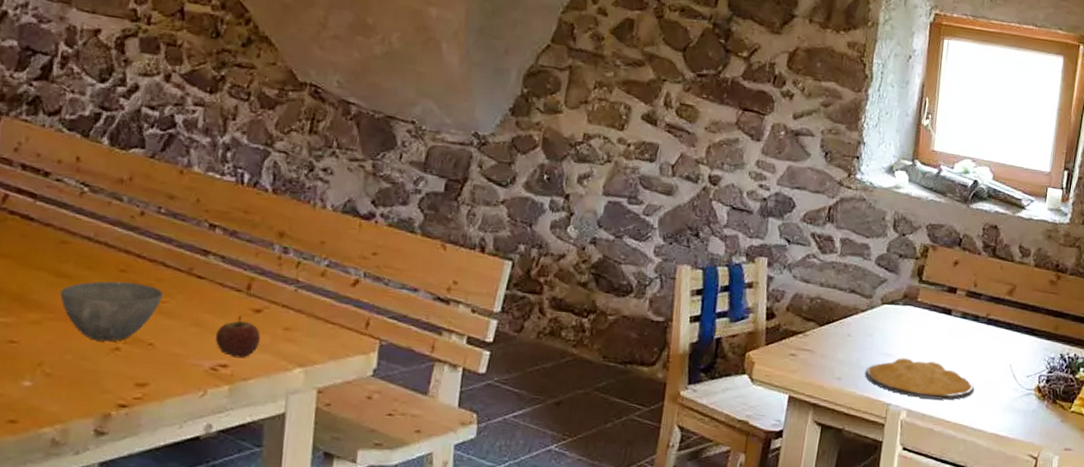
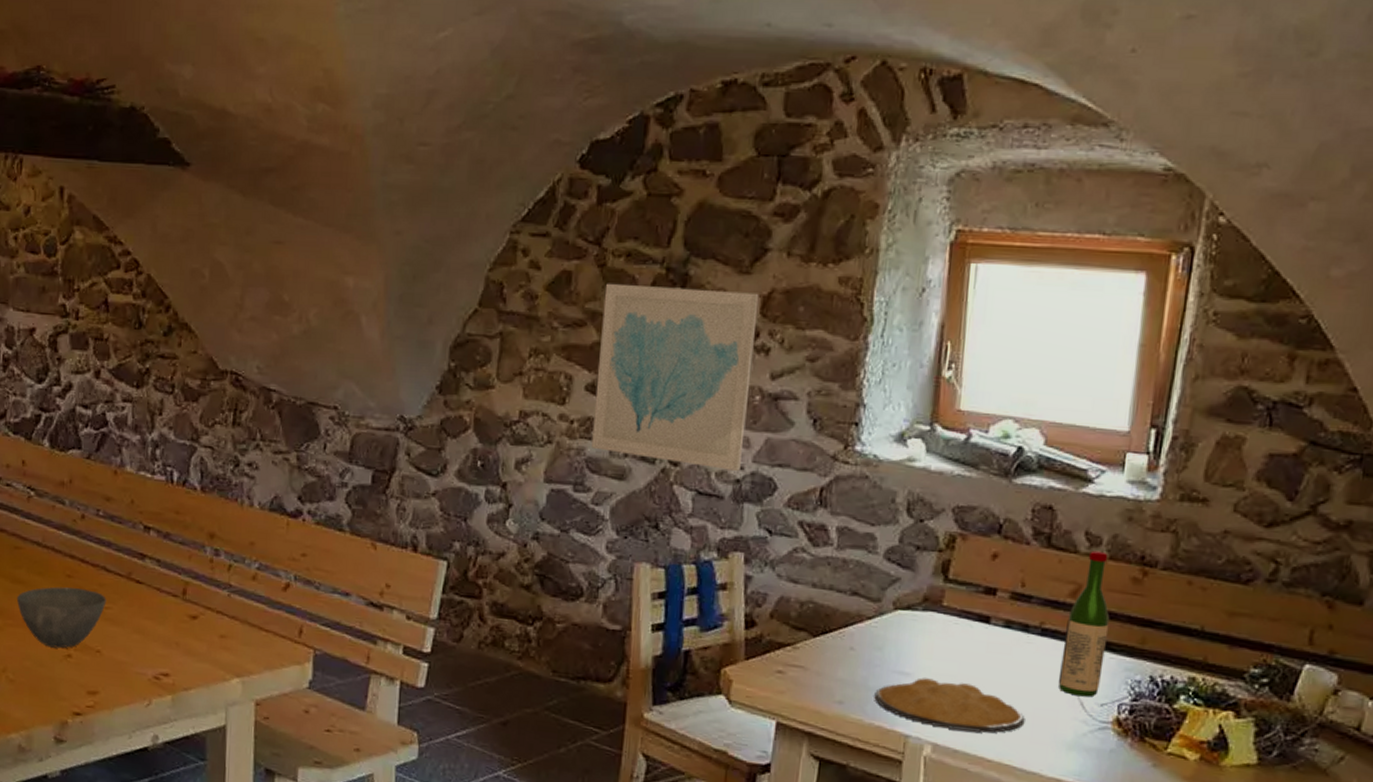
apple: present [215,315,260,358] -> none [156,622,198,667]
wall art: none [645,31,787,191] -> present [591,283,759,471]
wine bottle: none [998,260,1035,371] -> present [1058,550,1110,698]

